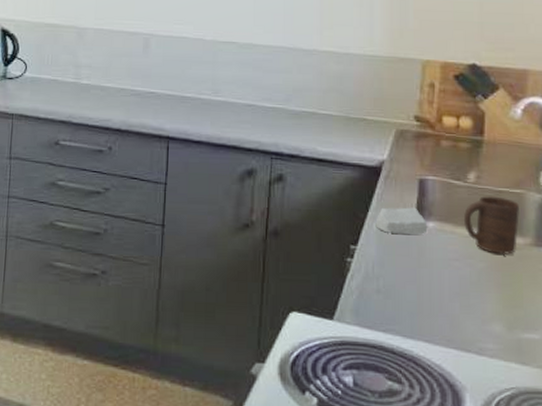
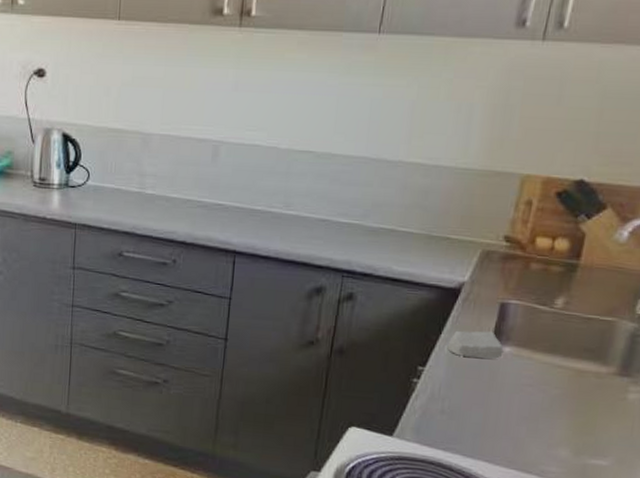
cup: present [464,196,519,255] -> none [544,322,608,383]

